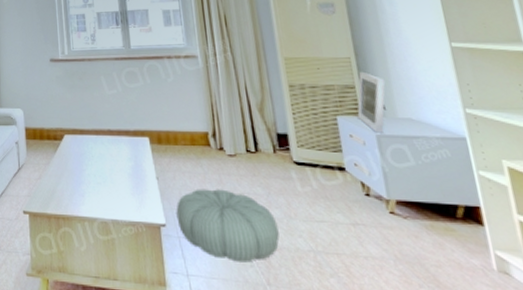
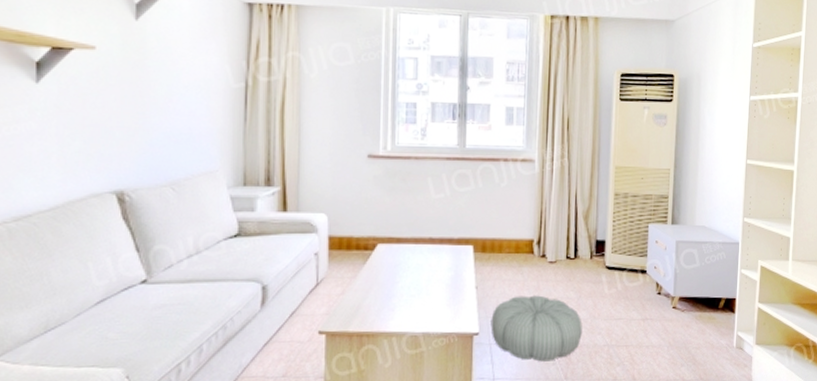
picture frame: present [357,71,387,133] -> none [665,182,693,239]

